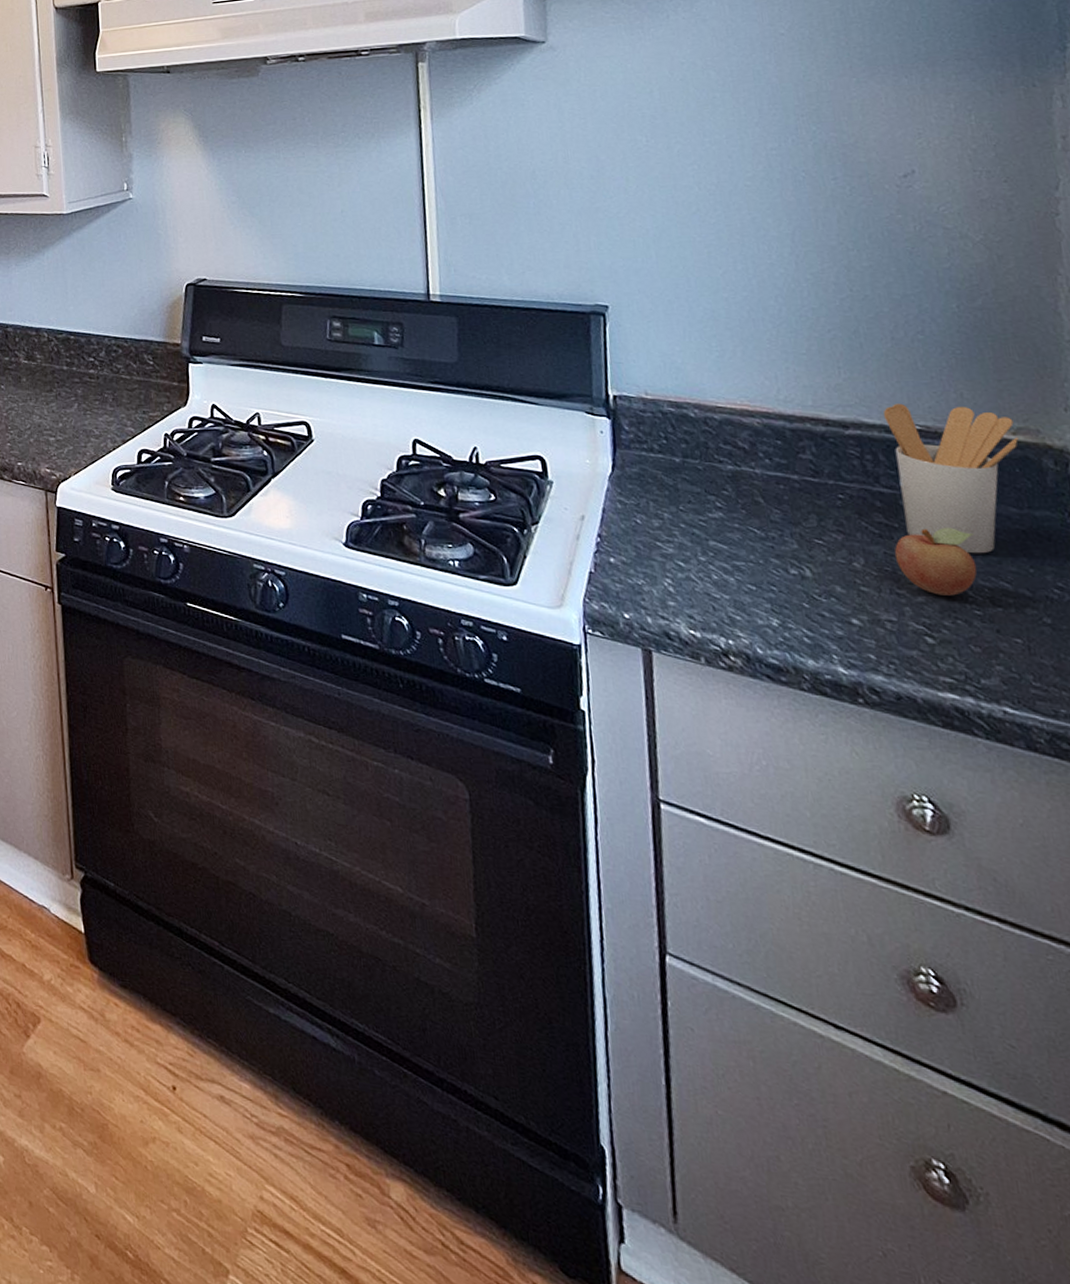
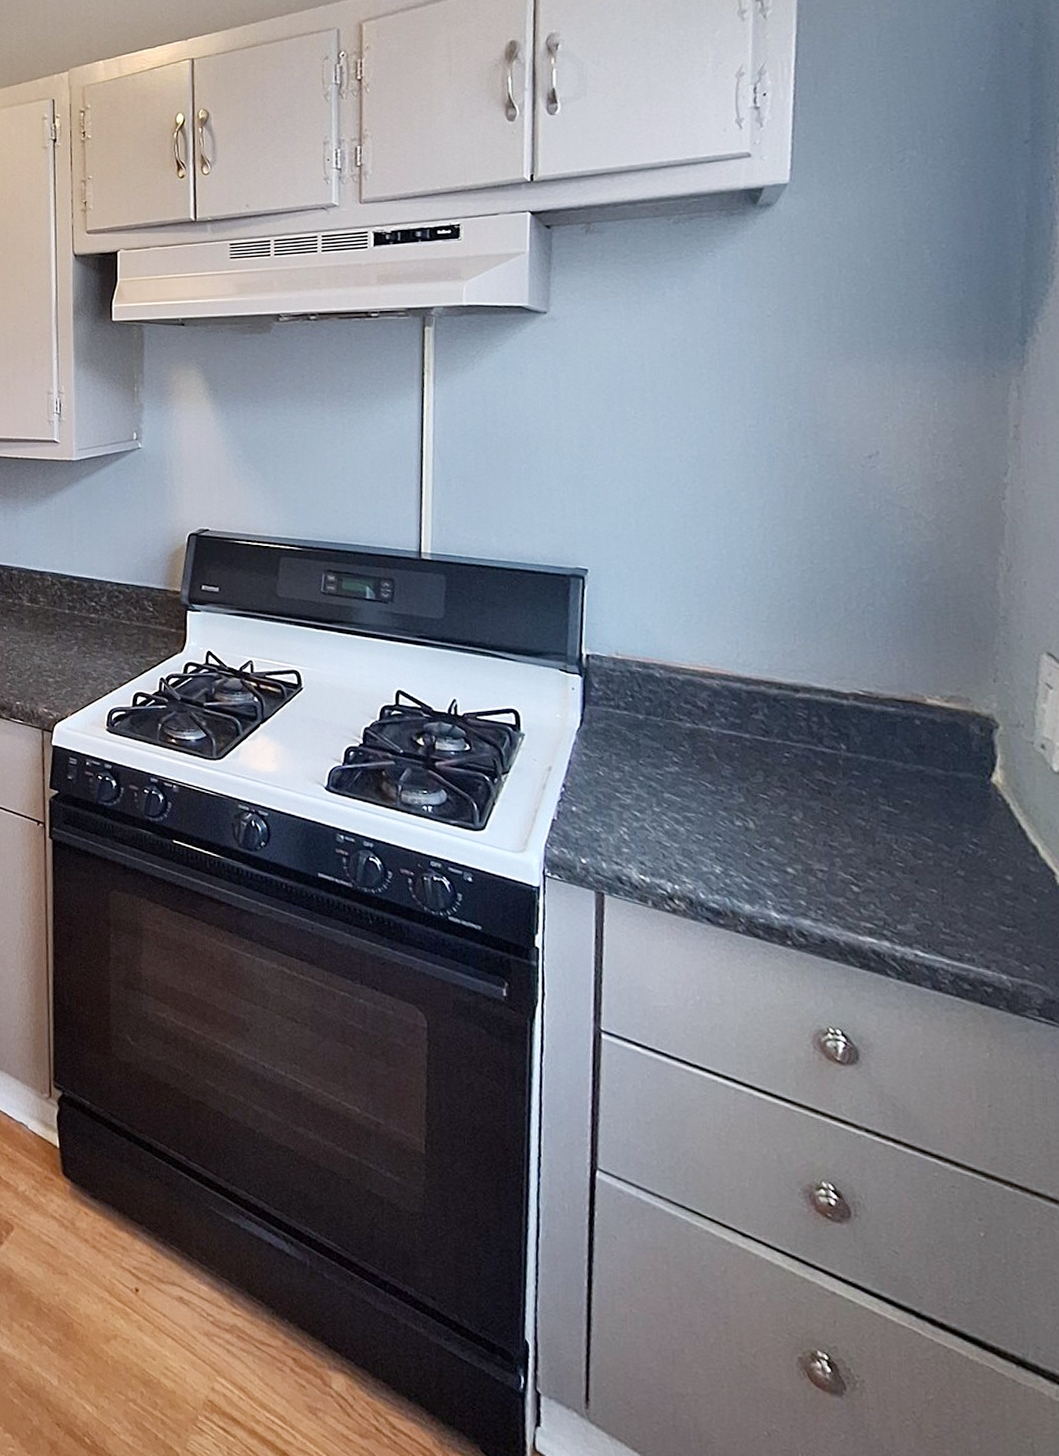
utensil holder: present [883,403,1018,554] -> none [831,670,950,811]
fruit: present [894,527,977,596] -> none [830,786,903,849]

